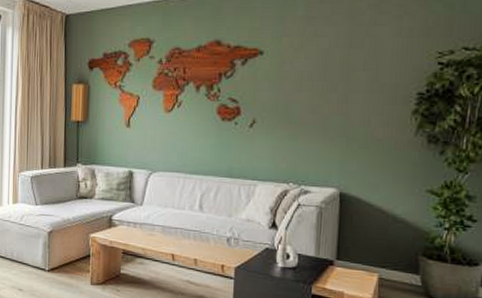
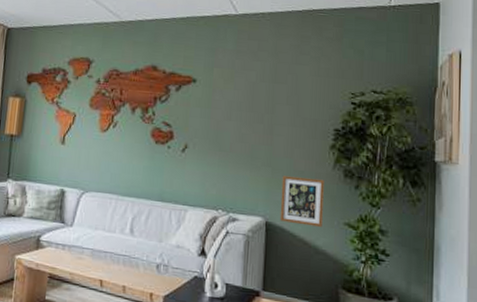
picture frame: none [355,145,405,195] -> present [280,175,324,227]

